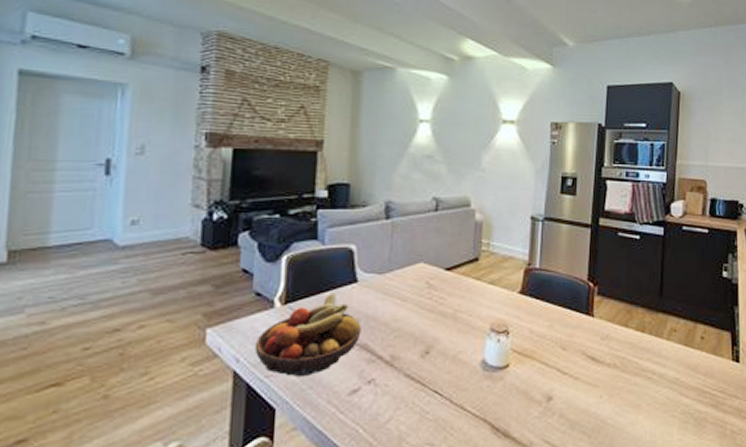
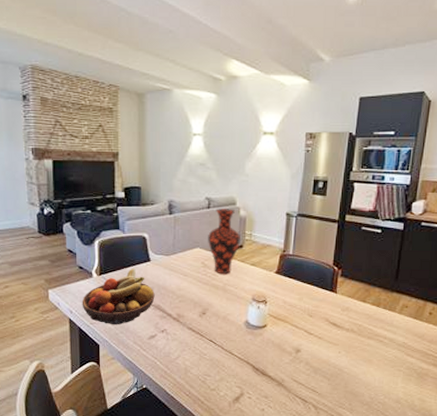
vase: none [434,211,476,297] -> present [208,208,240,275]

